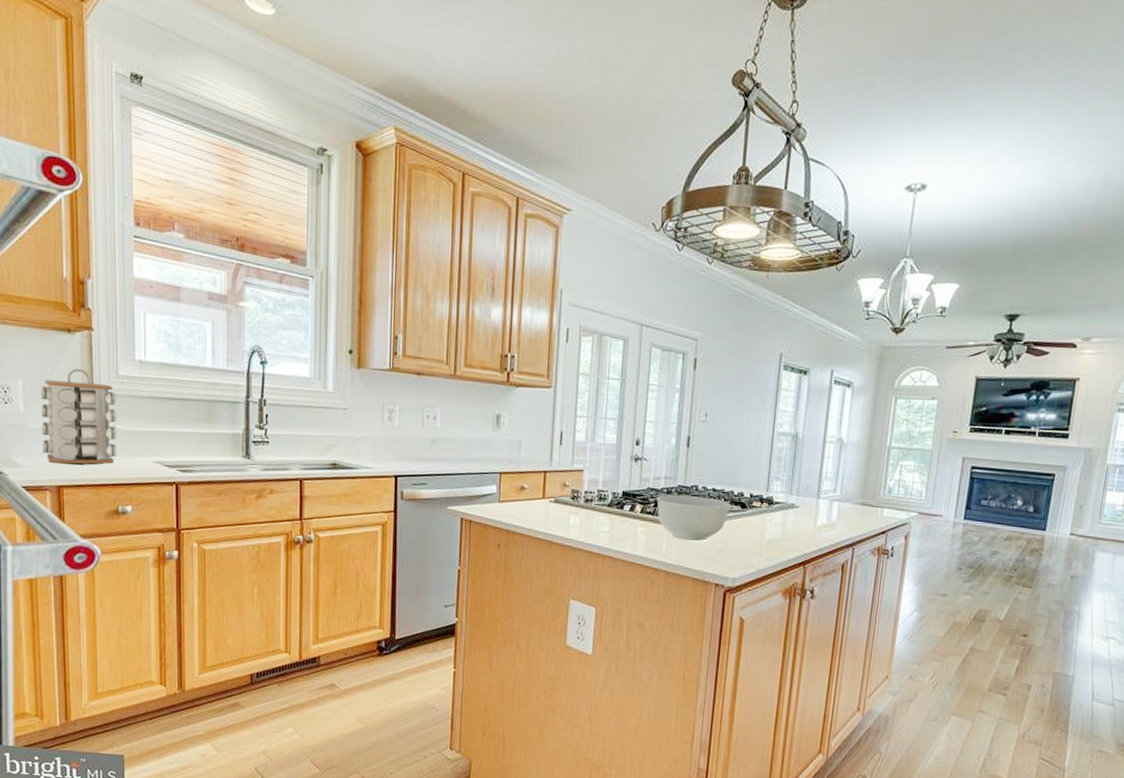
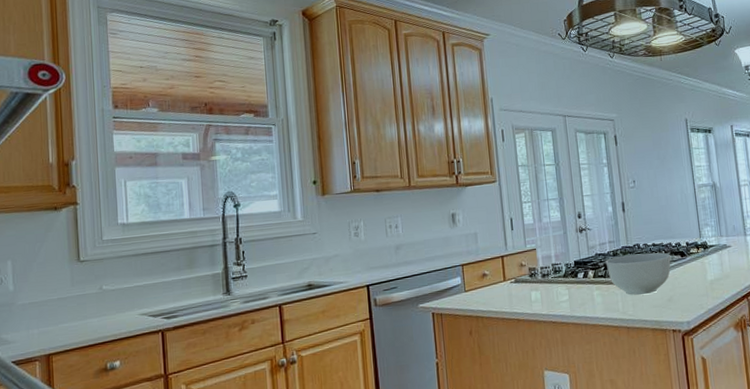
spice rack: present [40,368,117,466] -> none [29,240,104,334]

